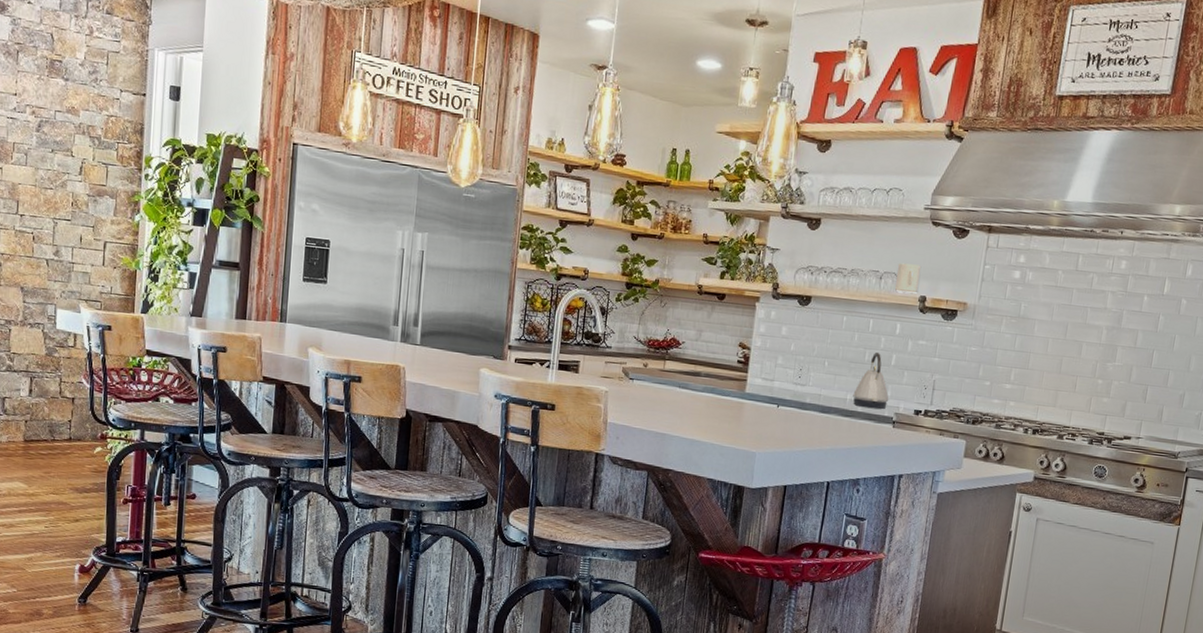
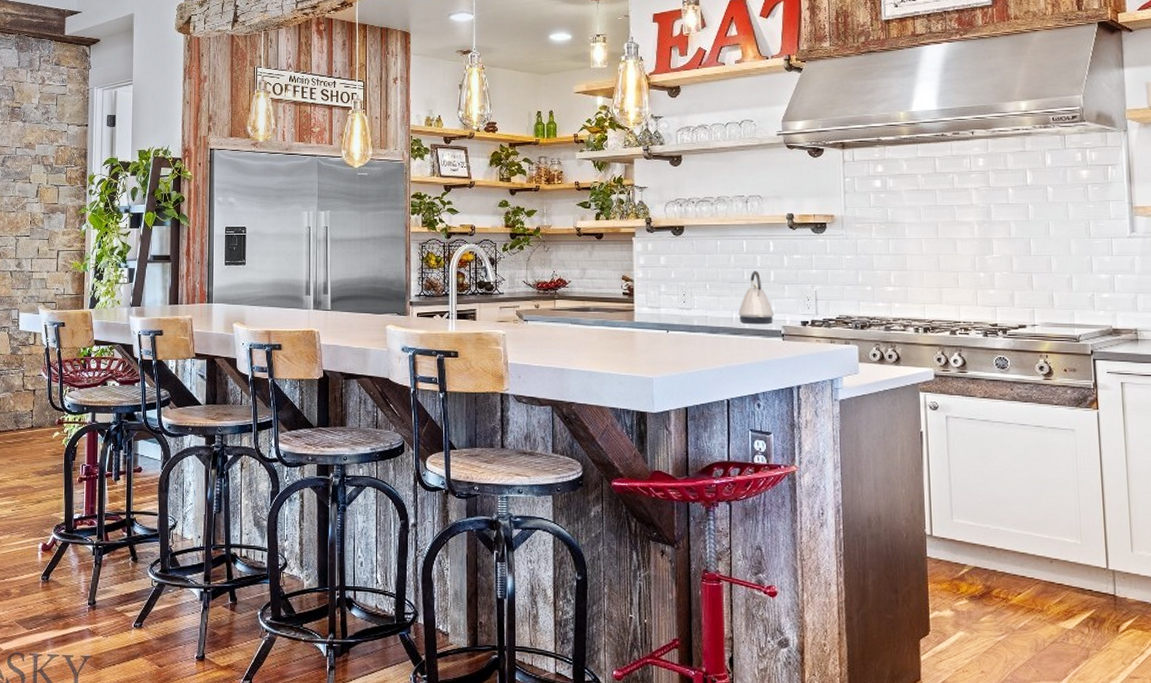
cup: present [894,263,922,293] -> none [760,186,784,212]

